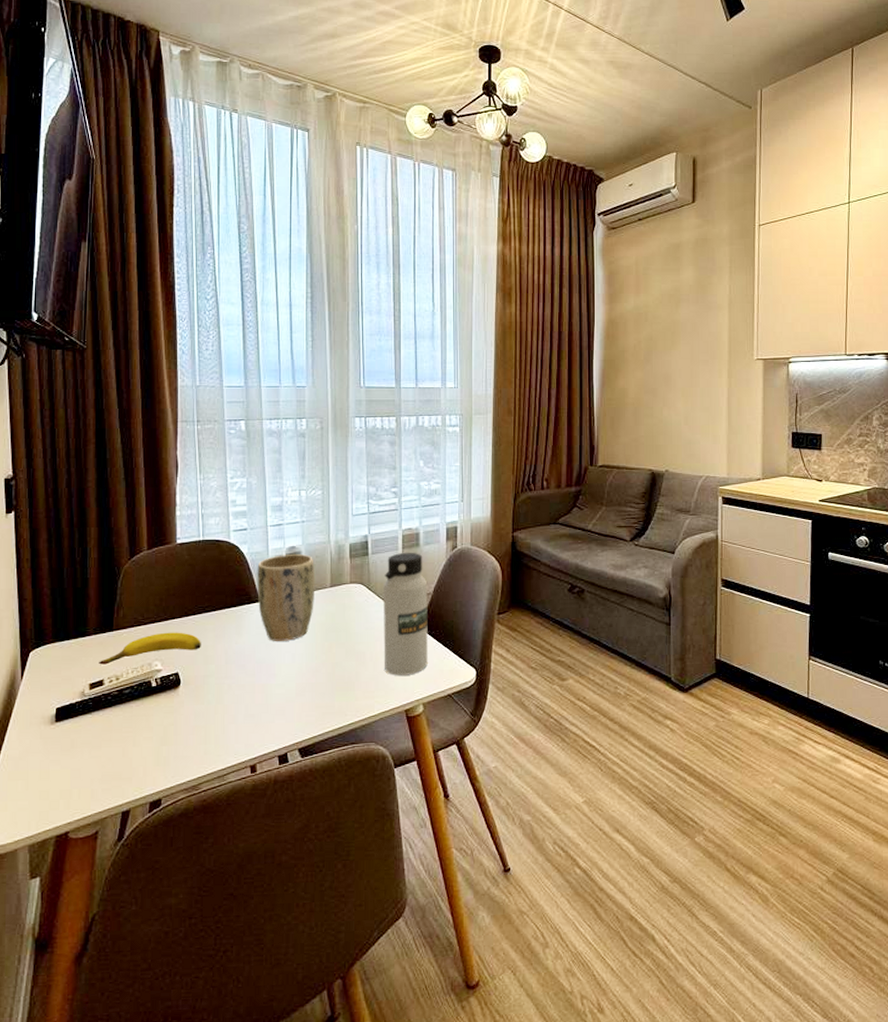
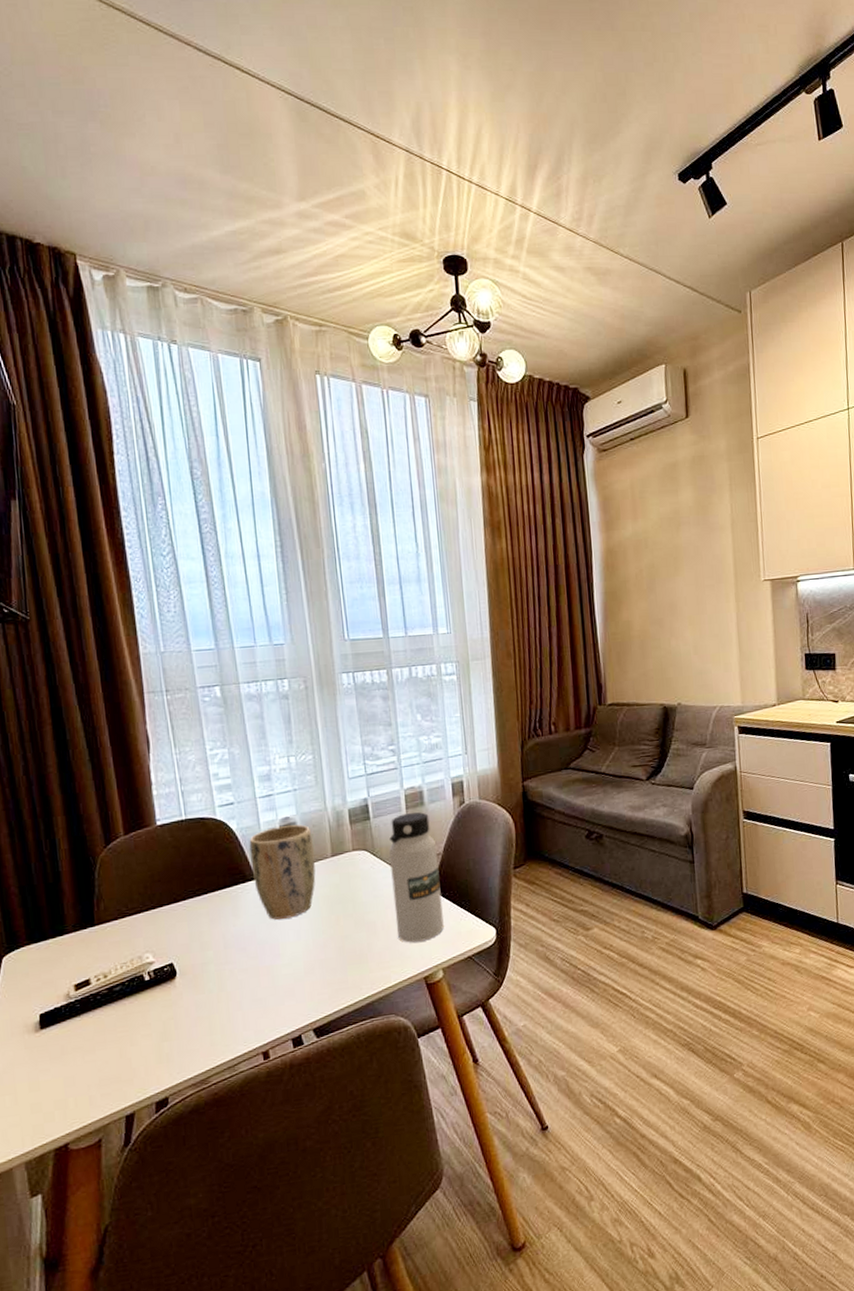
banana: present [99,632,201,665] -> none [82,919,196,964]

